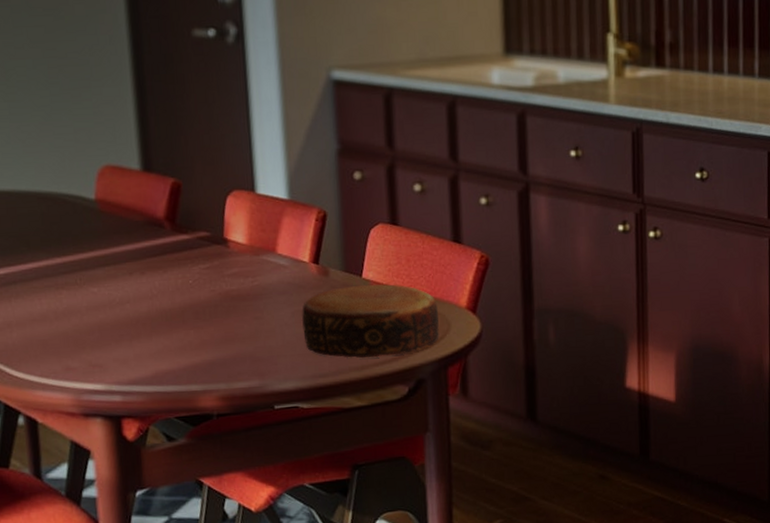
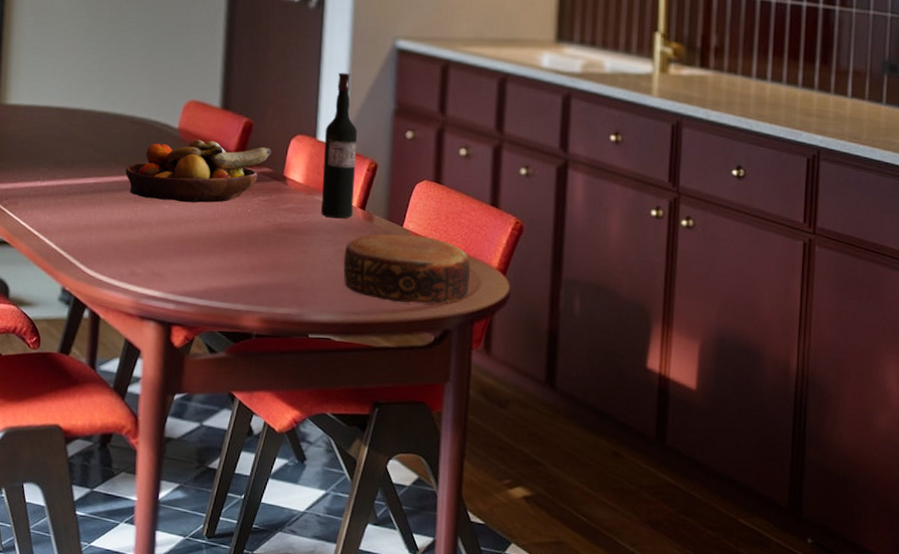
fruit bowl: none [40,208,207,283] -> present [125,139,272,203]
wine bottle: none [263,114,305,278] -> present [321,73,358,219]

